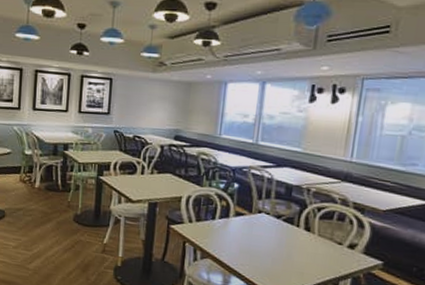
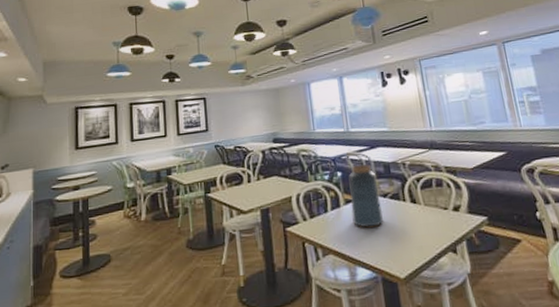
vase: none [238,180,275,245] -> present [348,163,383,228]

